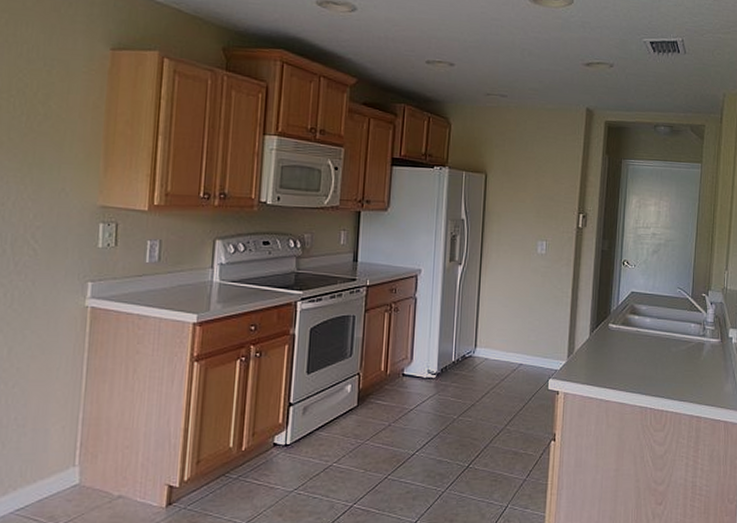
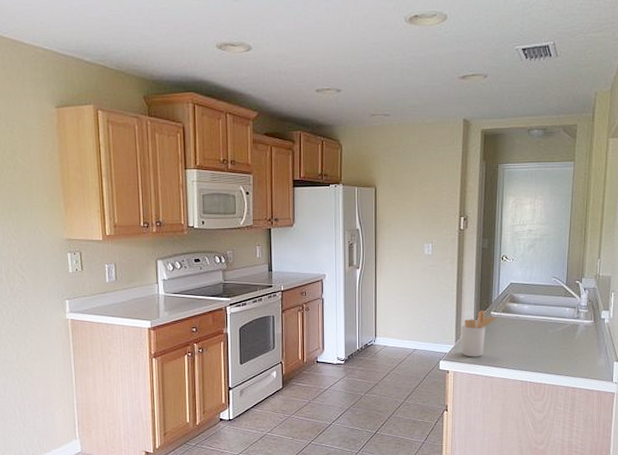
utensil holder: none [574,322,617,376] -> present [461,310,498,357]

